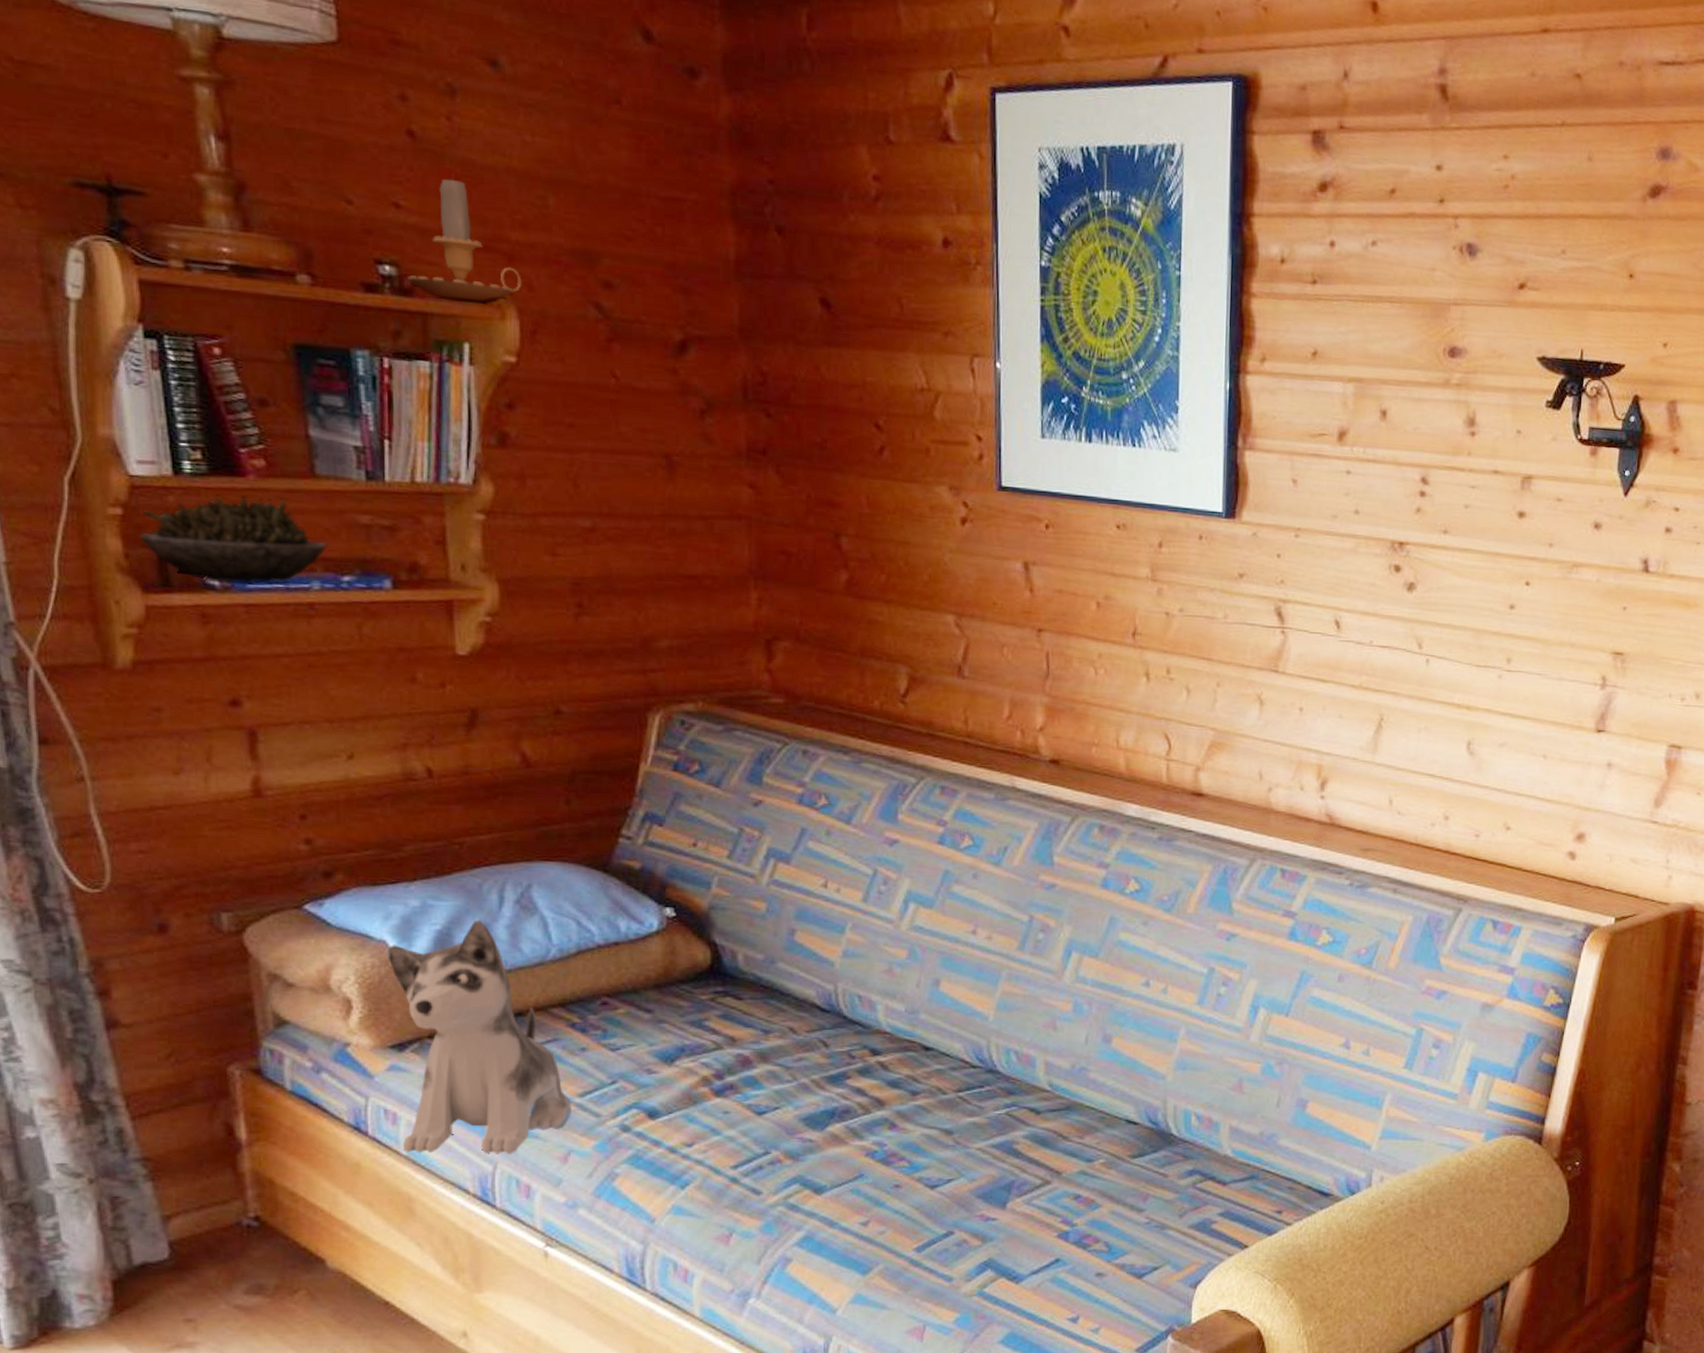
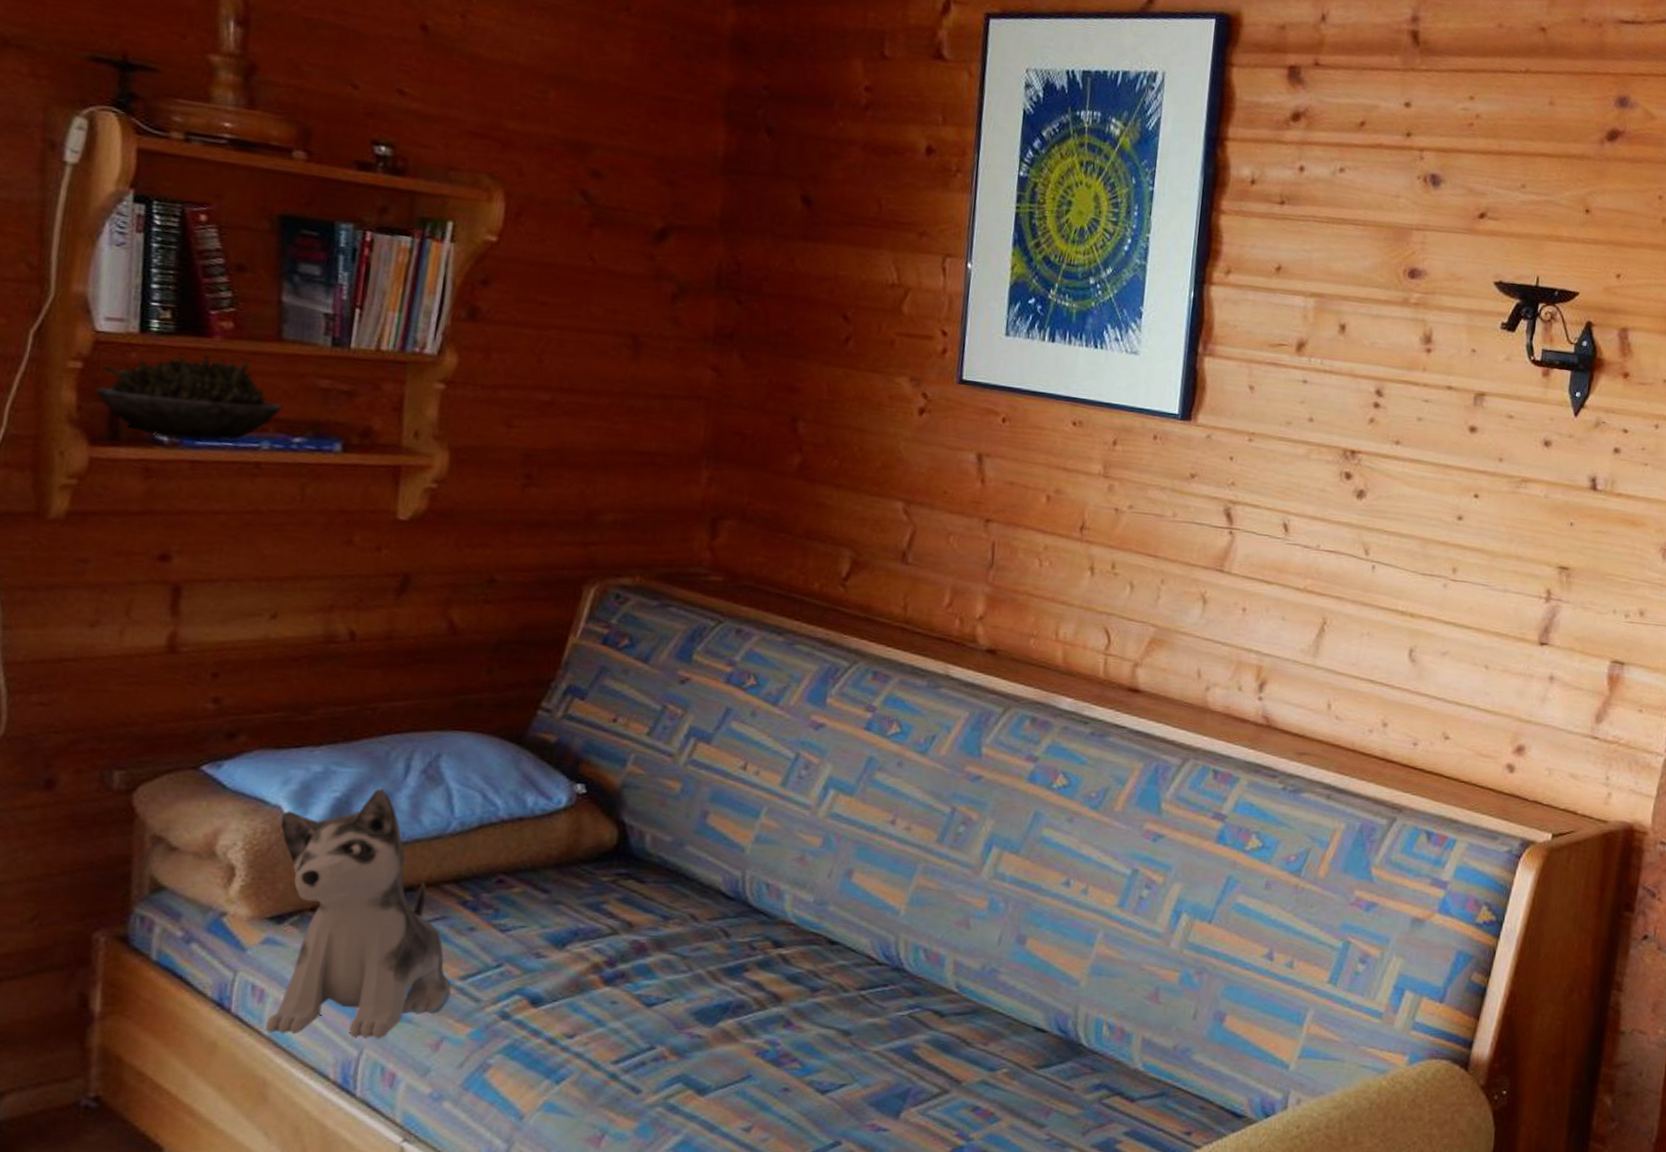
candle: present [407,173,522,304] -> none [401,66,513,187]

